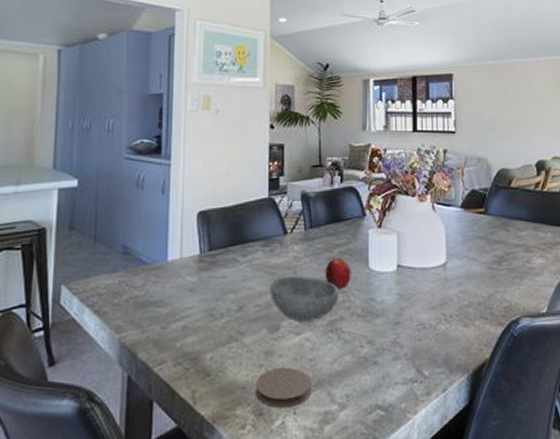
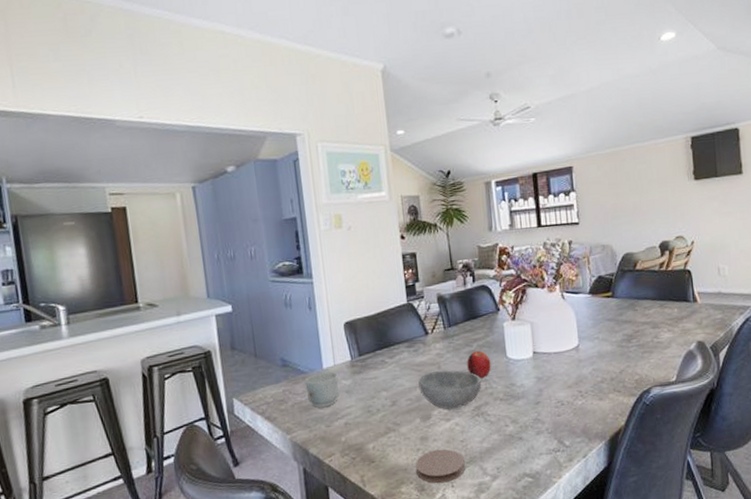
mug: none [145,265,183,305] -> present [305,371,340,407]

